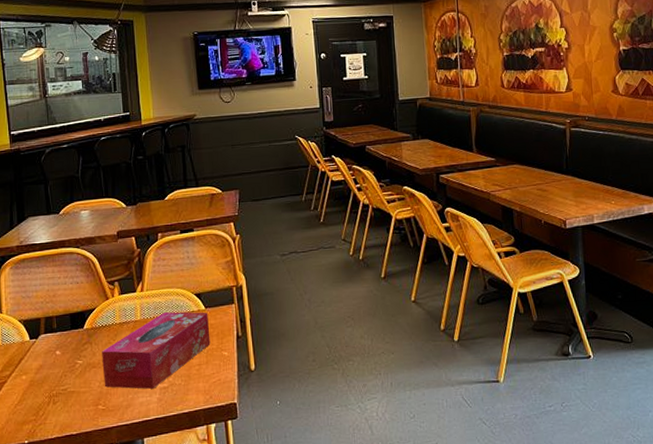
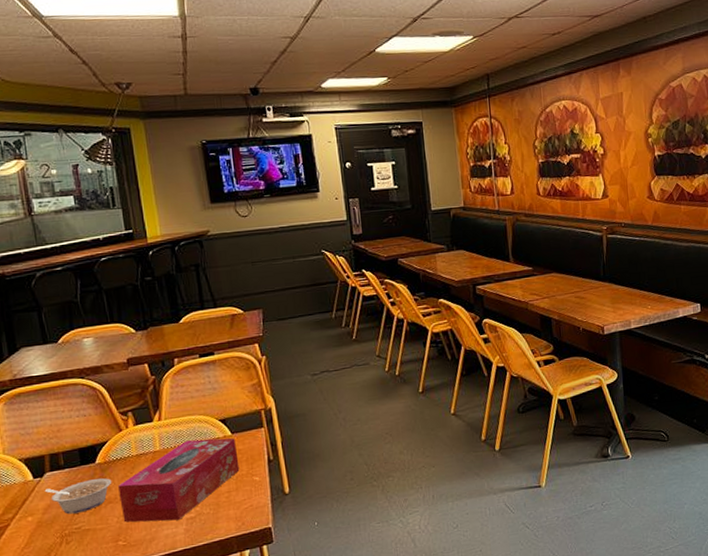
legume: none [38,343,97,376] -> present [44,478,112,514]

